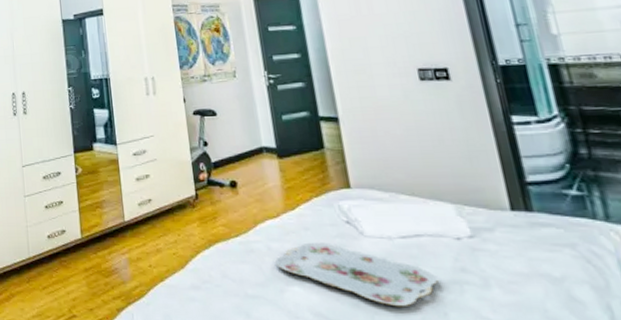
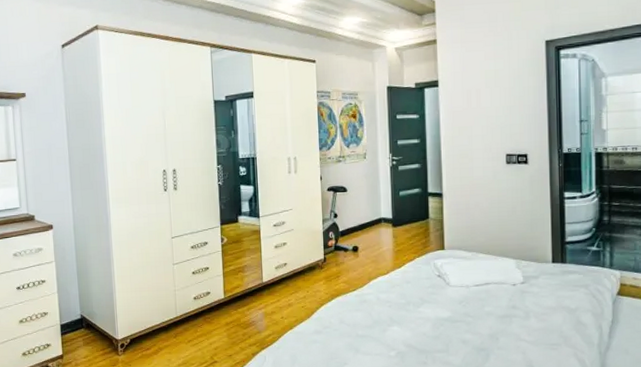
serving tray: present [275,242,438,307] -> none [382,292,496,337]

